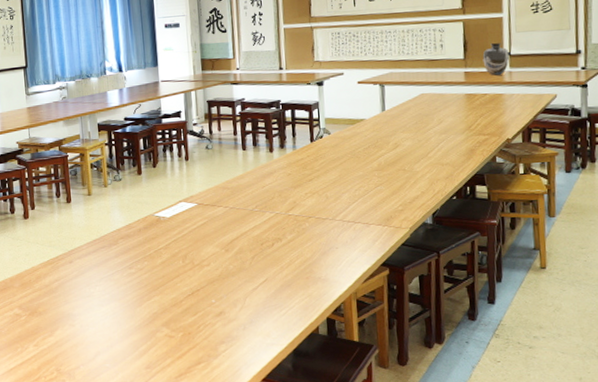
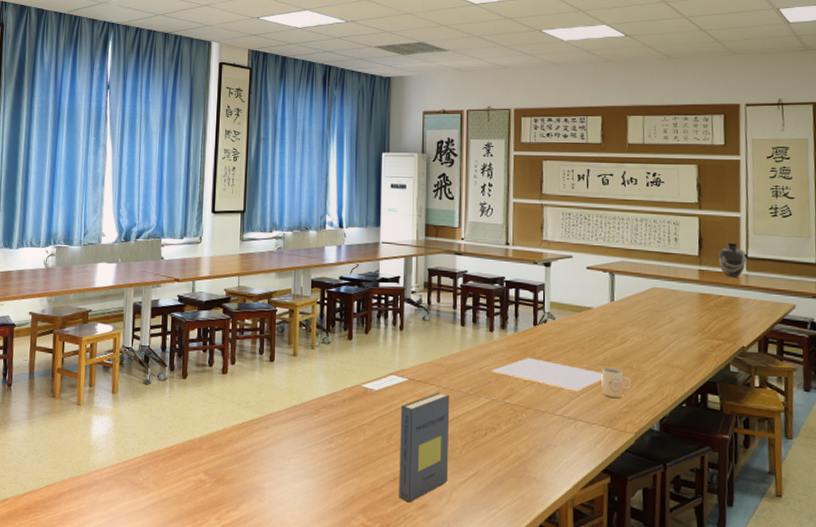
book: none [192,212,241,312] -> present [399,392,450,503]
paper sheet: none [273,172,378,197] -> present [491,358,603,391]
mug: none [376,172,405,199] -> present [601,367,631,398]

